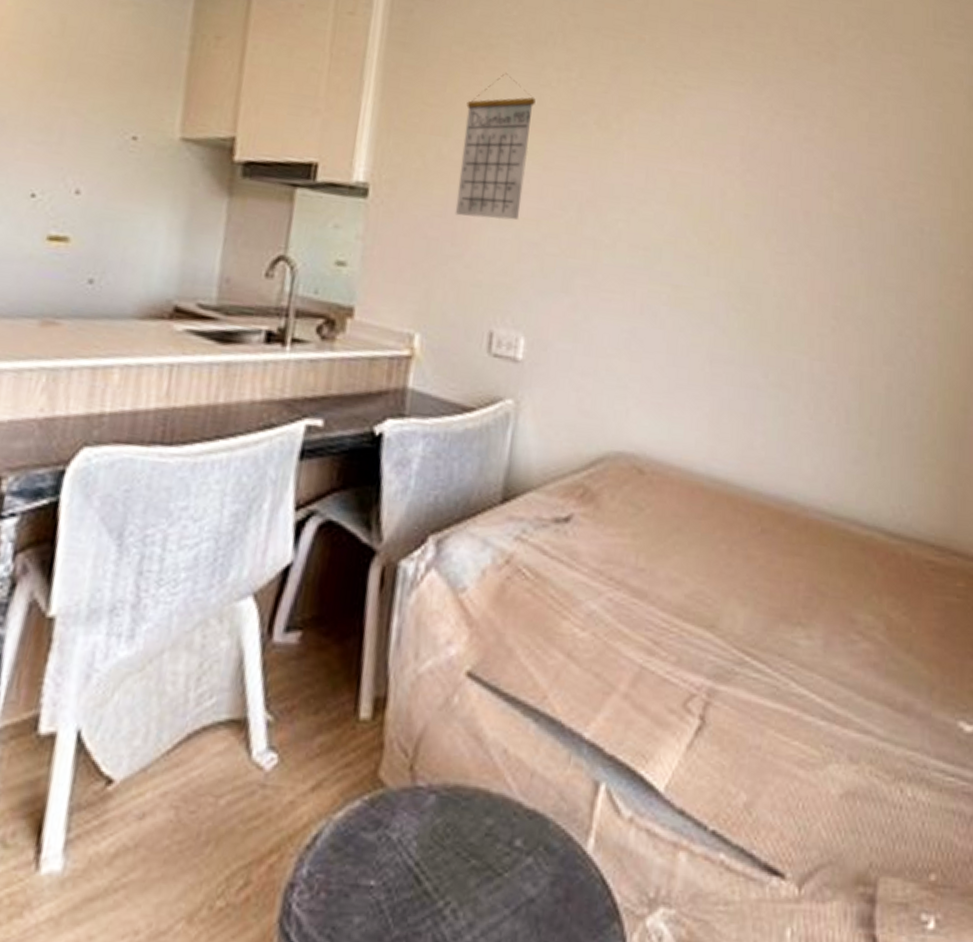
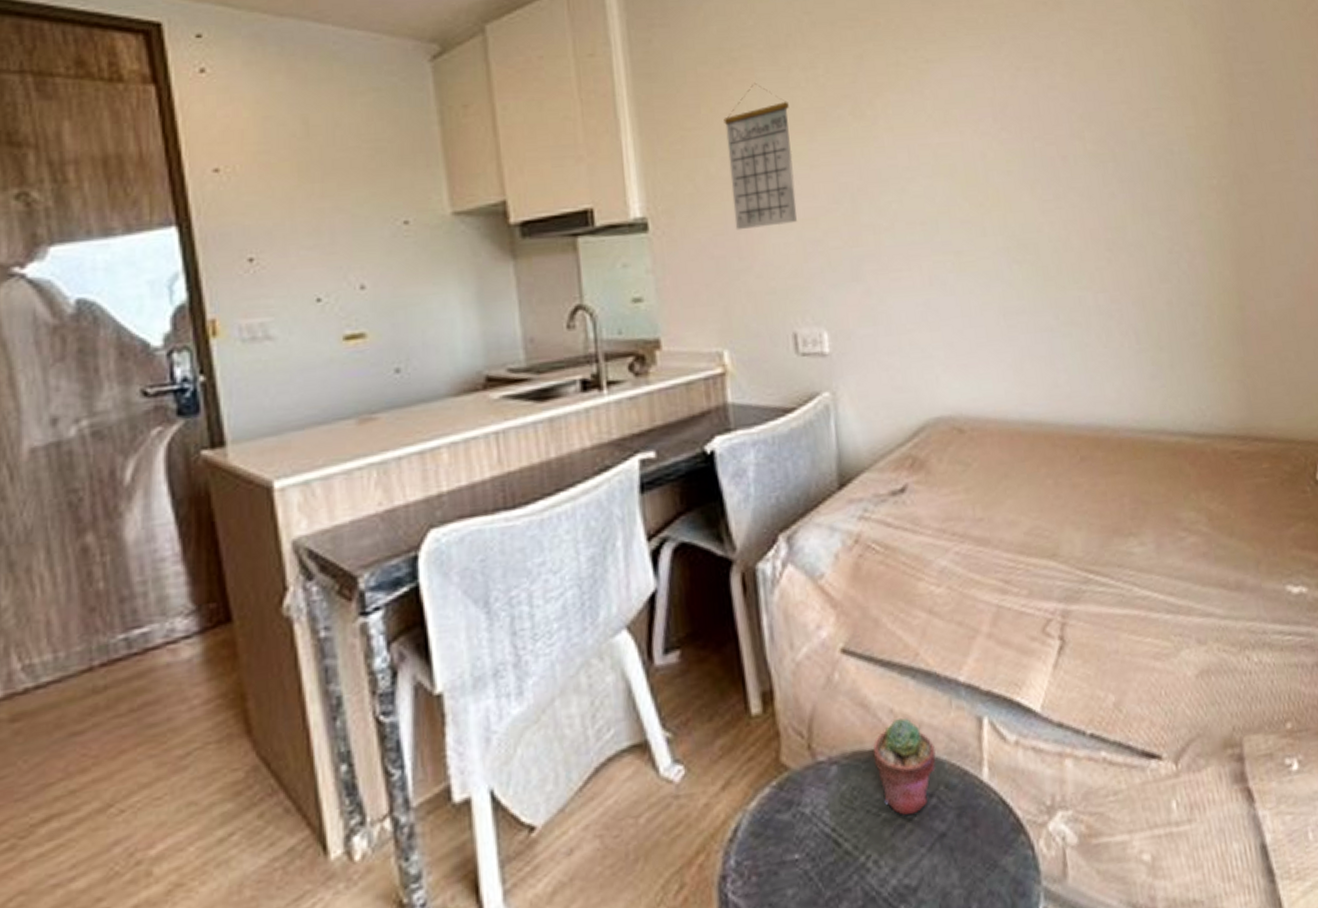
potted succulent: none [475,762,544,870] -> present [872,718,937,816]

